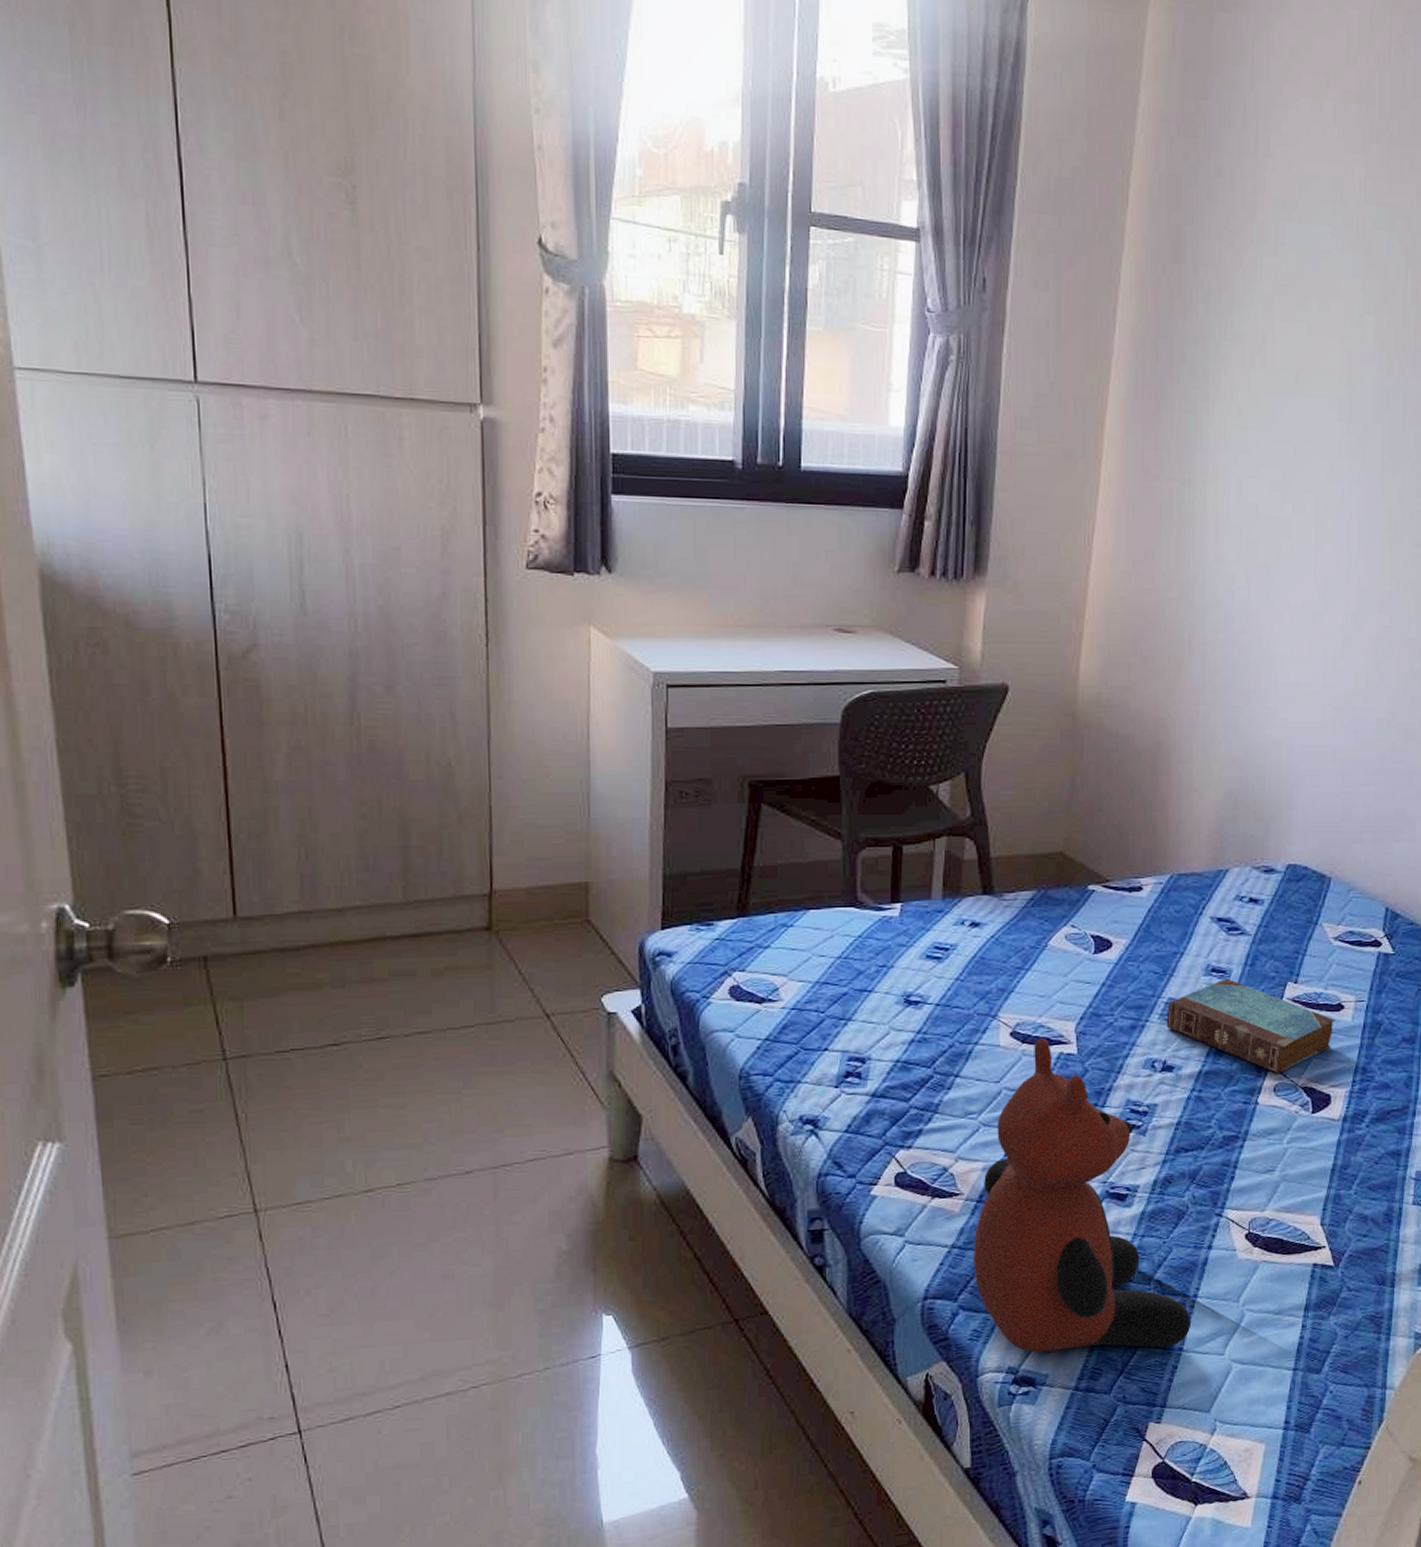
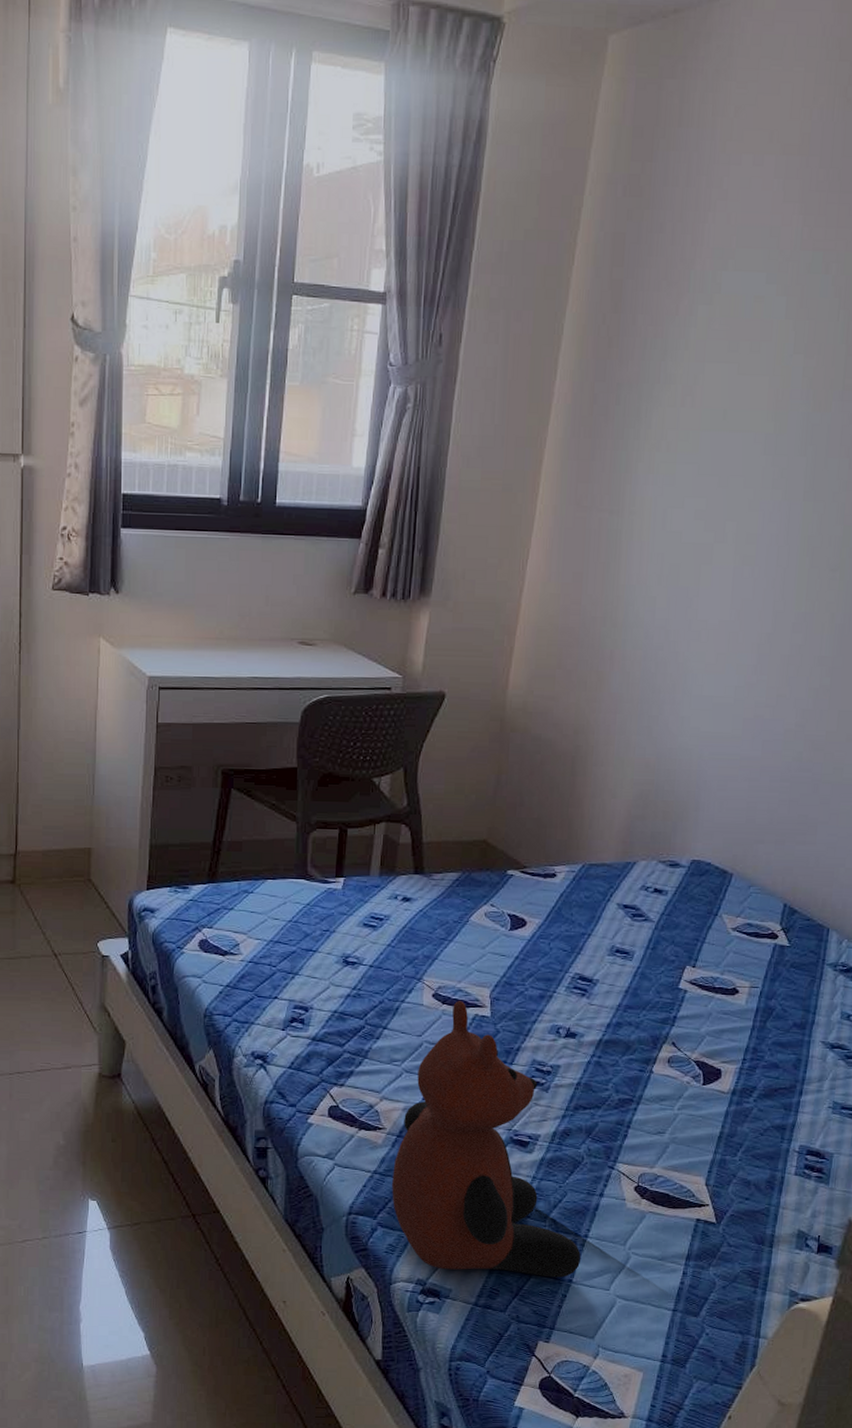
book: present [1166,979,1336,1074] -> none [571,959,730,1048]

